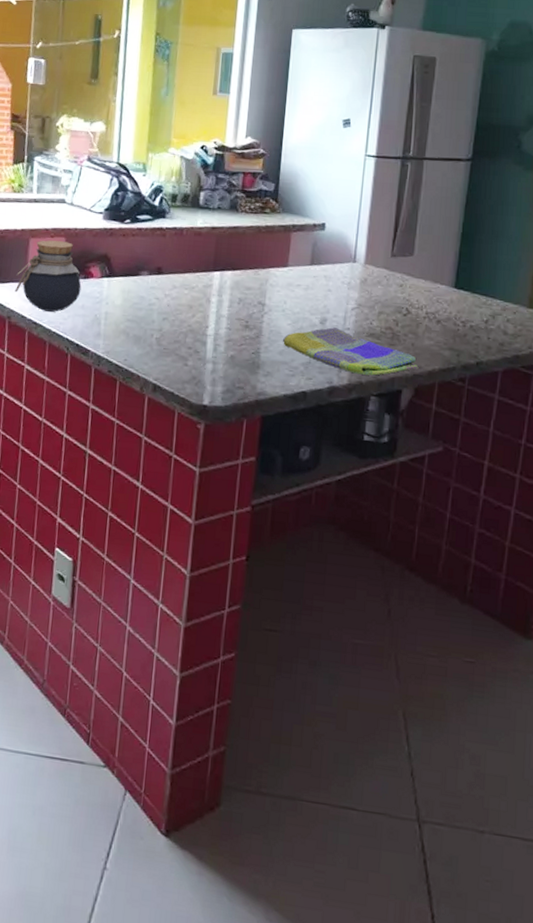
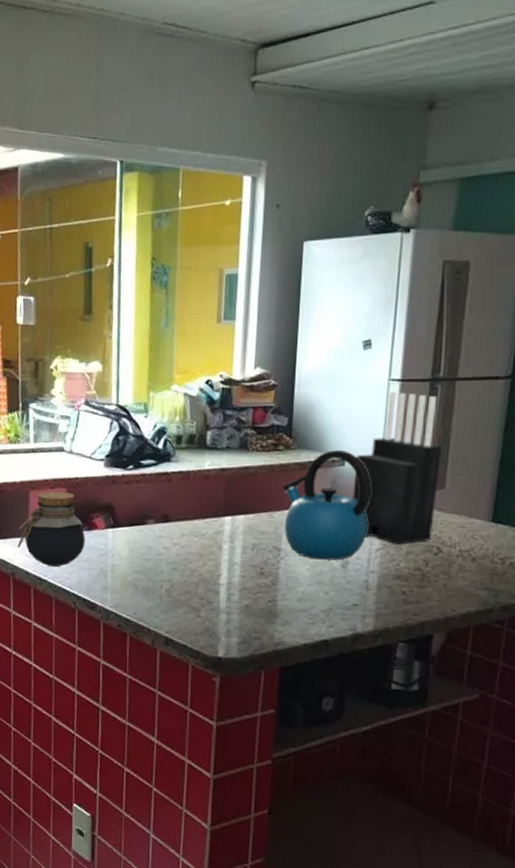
kettle: none [267,216,348,317] -> present [282,450,371,560]
dish towel: present [283,327,418,376] -> none [301,571,450,621]
knife block: none [331,166,411,305] -> present [352,392,442,544]

